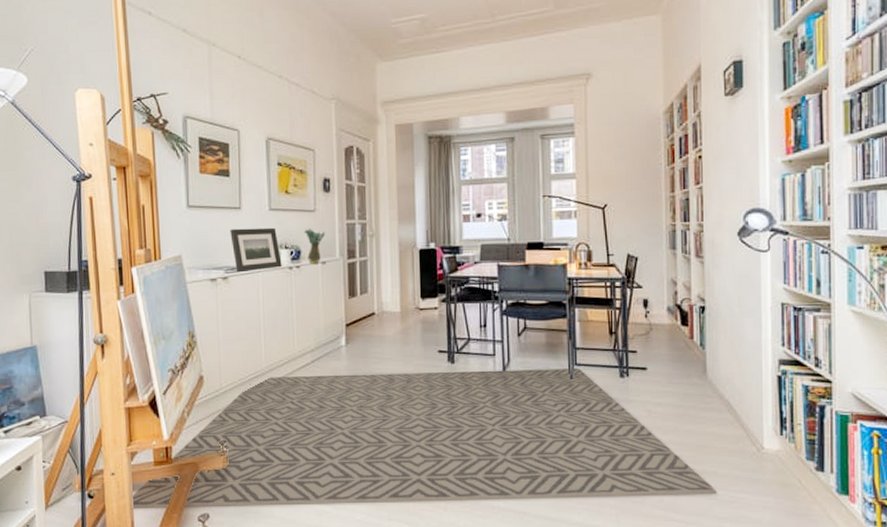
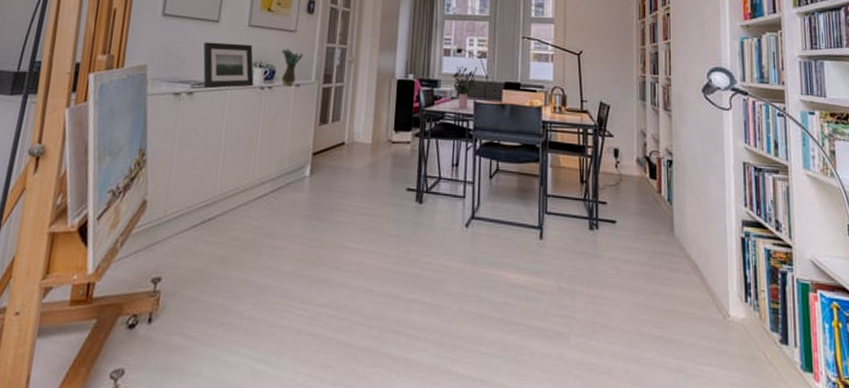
rug: present [130,368,717,509] -> none [30,206,684,367]
bouquet: none [472,229,499,273] -> present [451,65,478,109]

